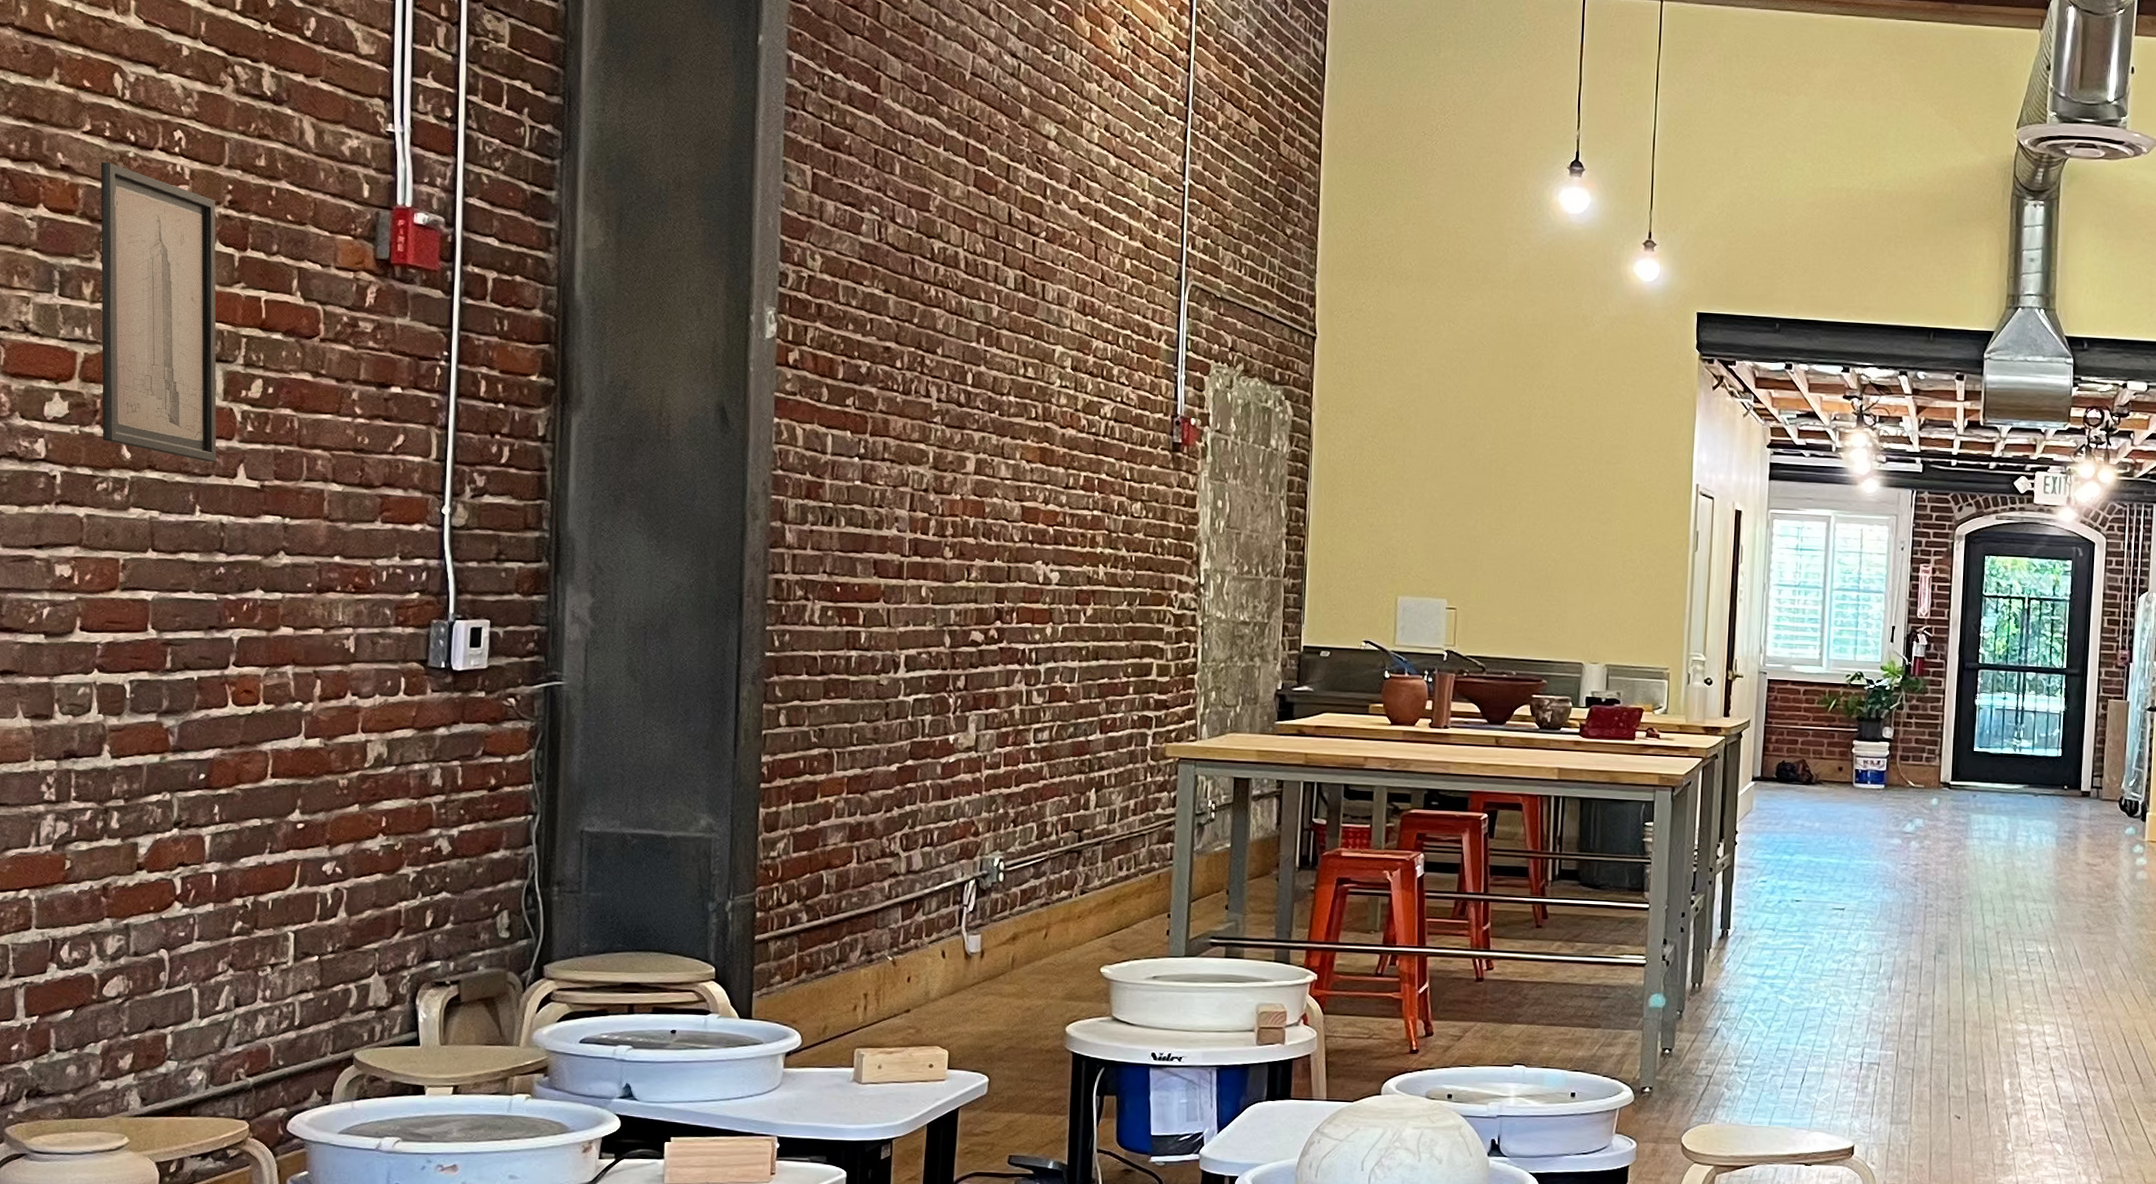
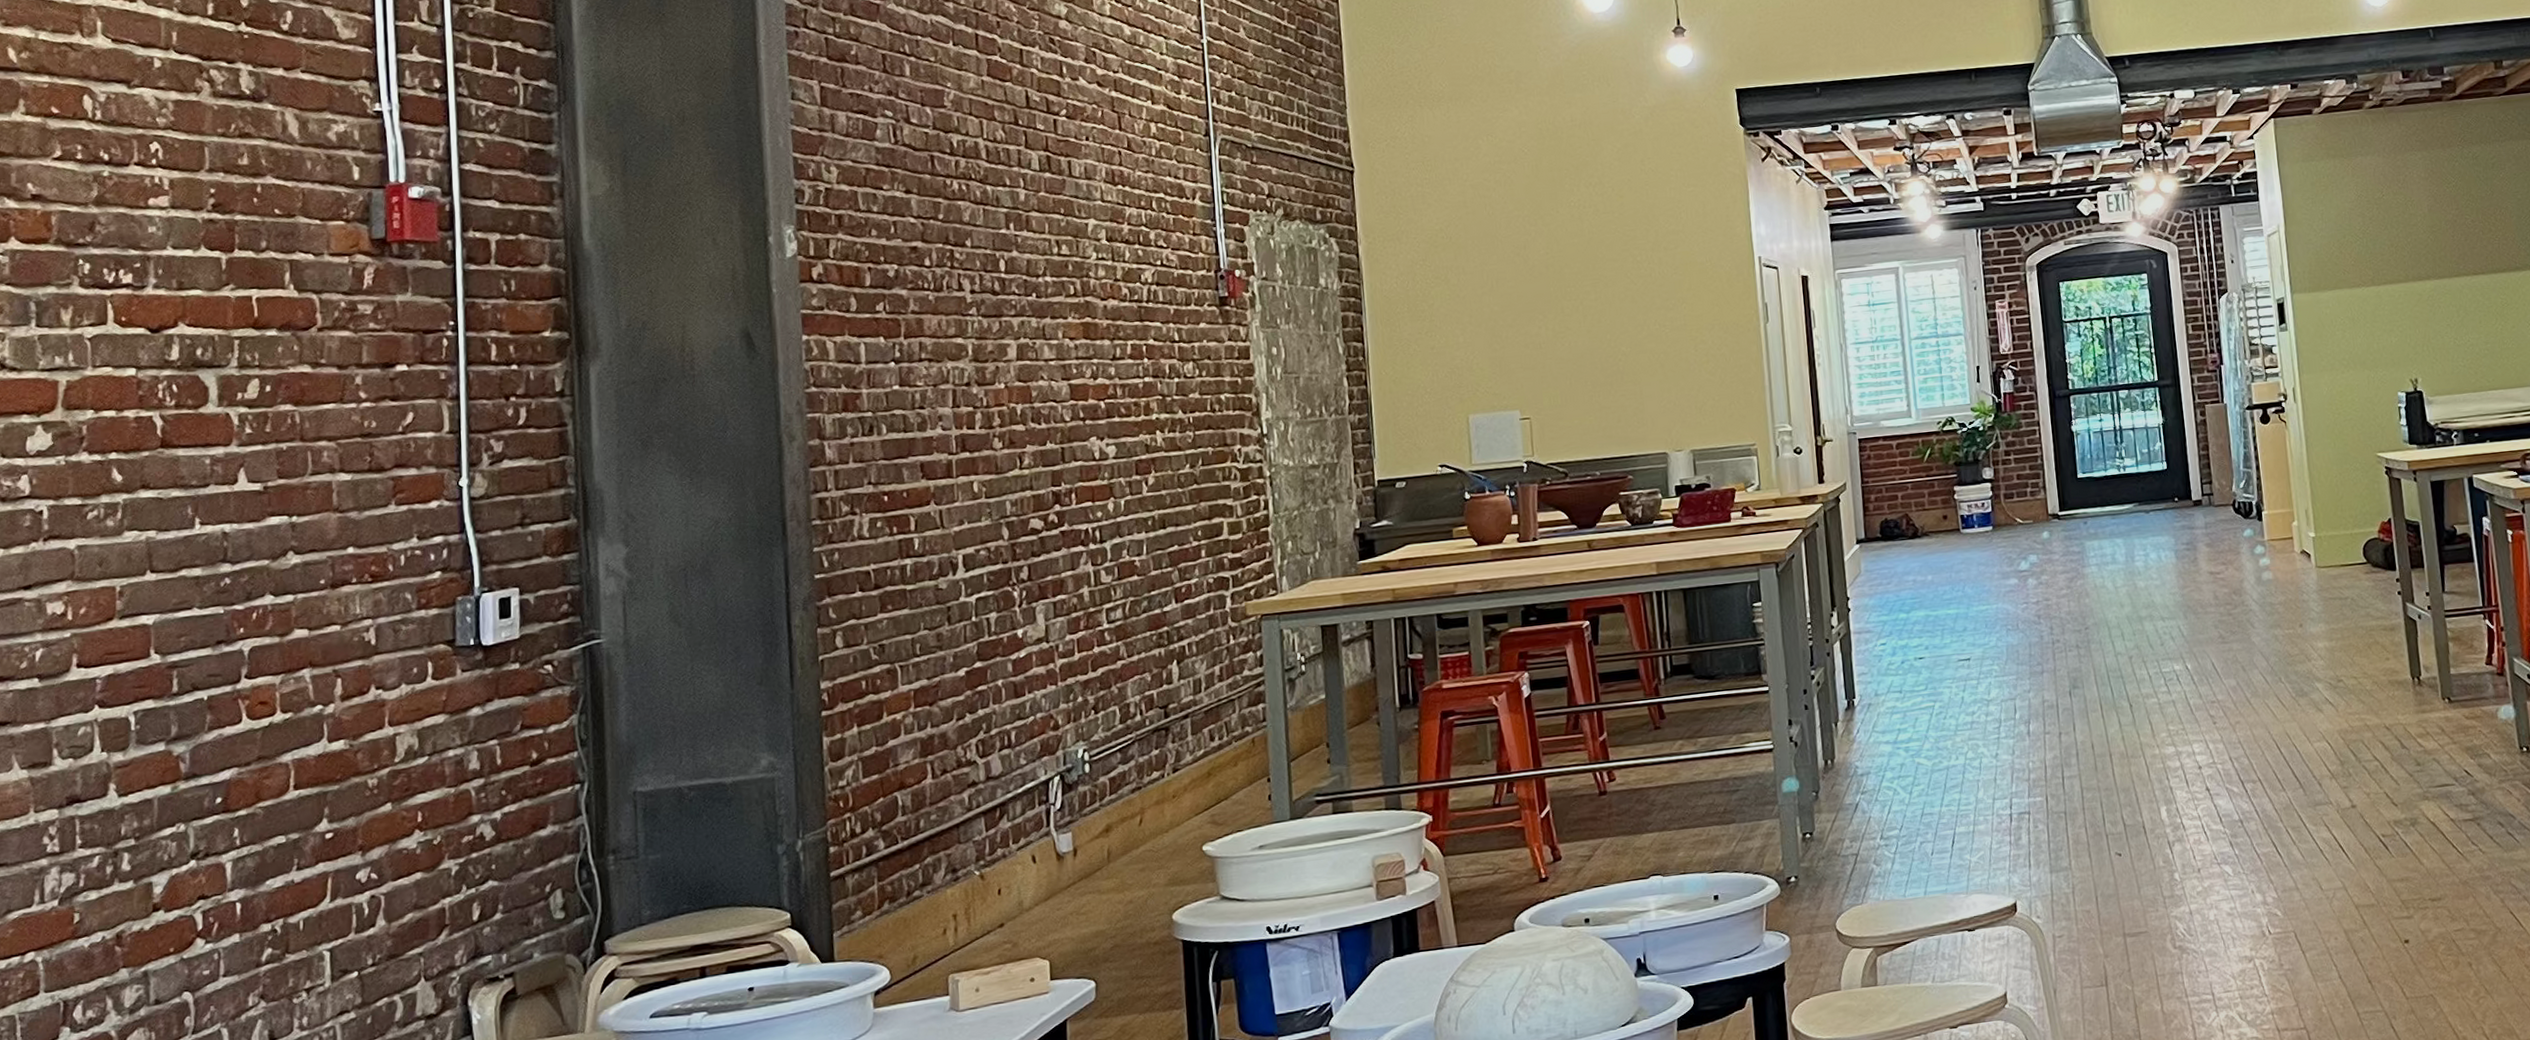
wall art: present [100,161,217,462] -> none [73,185,215,472]

